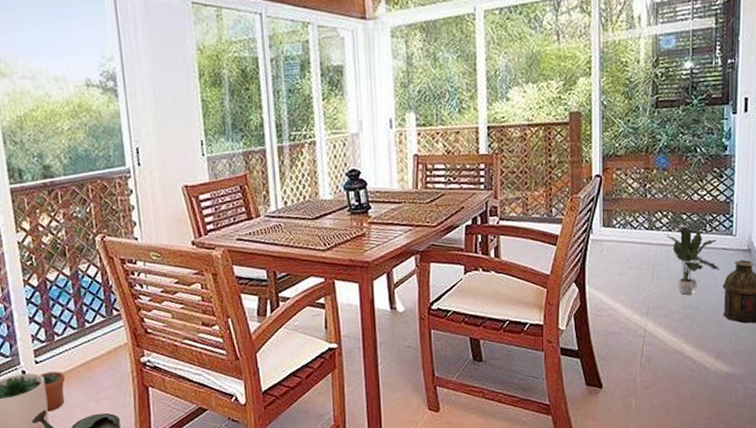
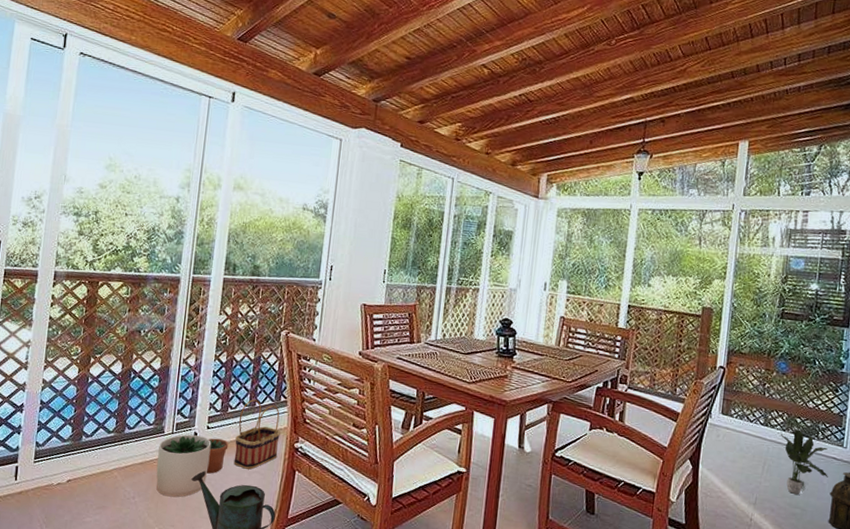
basket: none [70,320,124,398] -> present [233,399,280,470]

